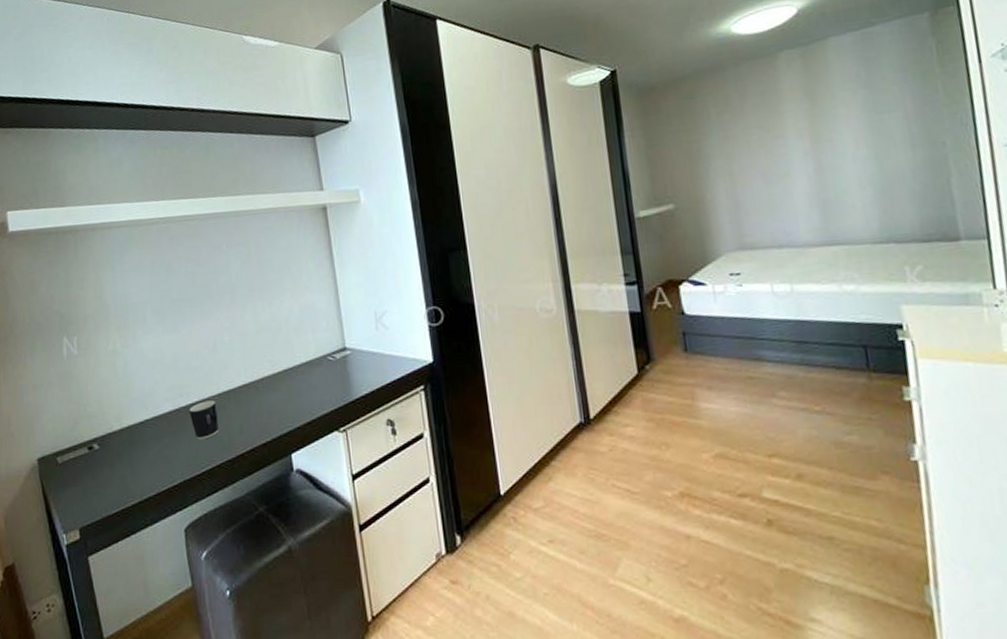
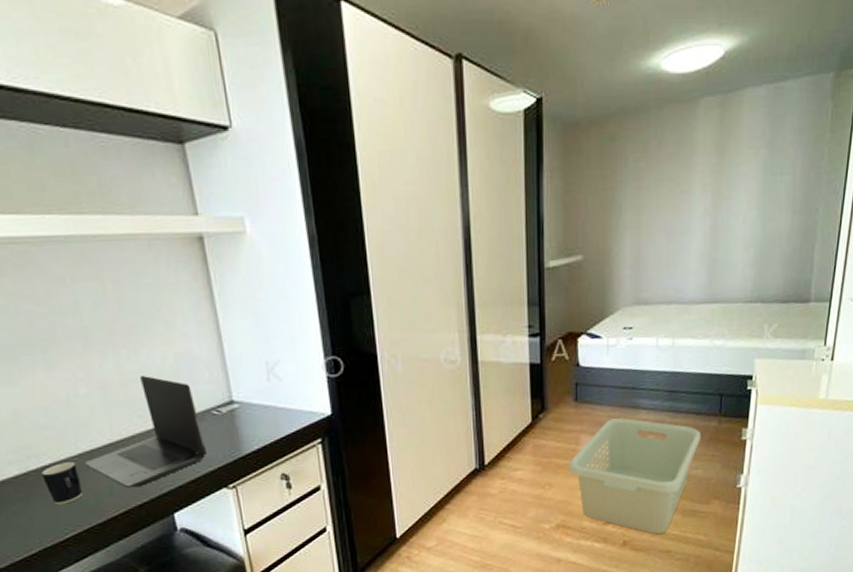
laptop computer: none [223,324,322,427] -> present [85,375,206,488]
laundry basket: none [685,371,849,514] -> present [567,418,701,534]

